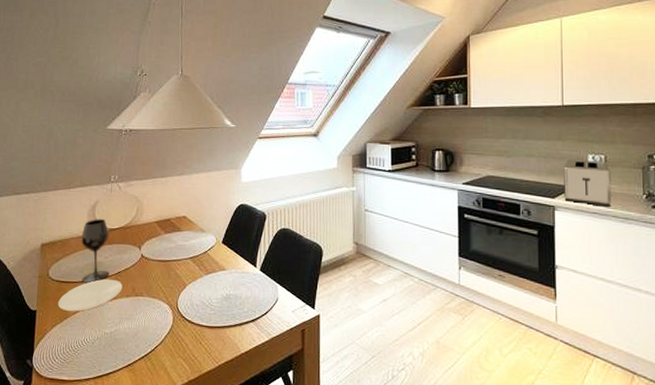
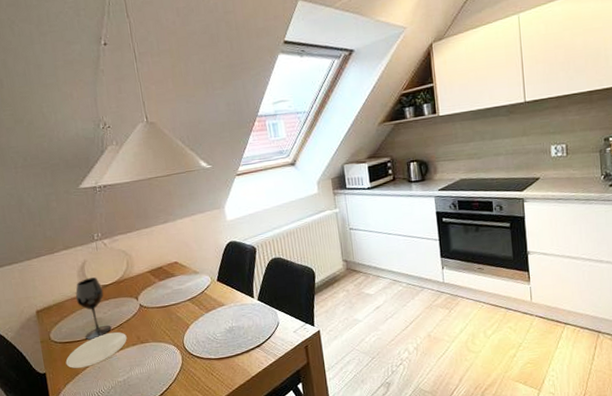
toaster: present [561,159,612,207] -> none [528,150,574,193]

